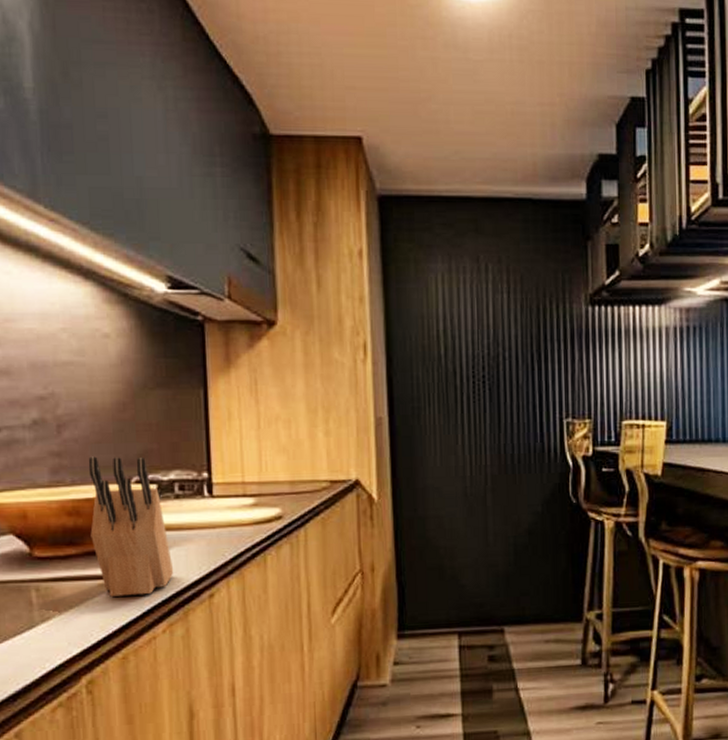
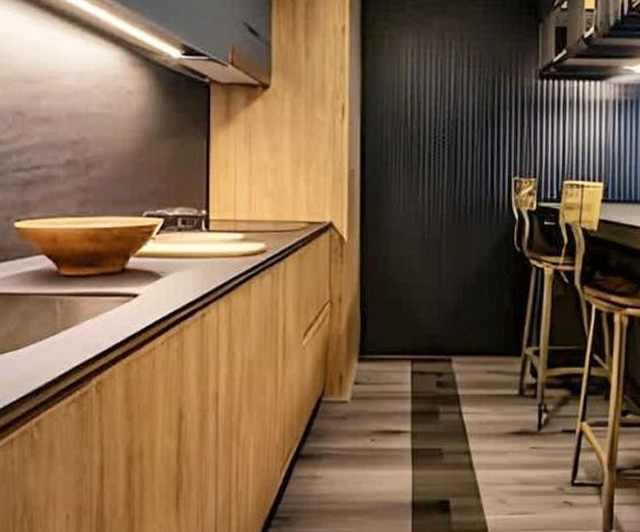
knife block: present [88,456,174,597] -> none [107,193,174,312]

